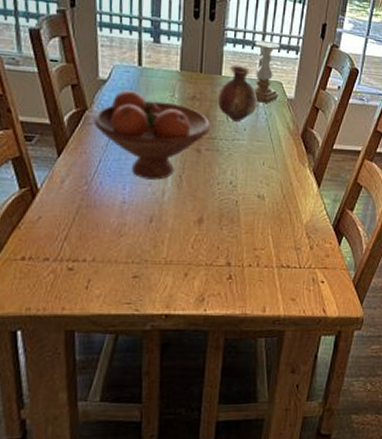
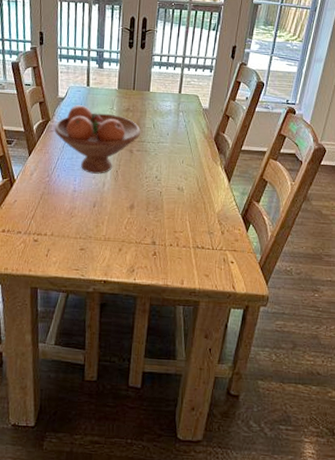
vase: present [217,65,257,122] -> none [146,83,178,128]
candle holder: present [252,40,280,103] -> none [174,62,197,113]

